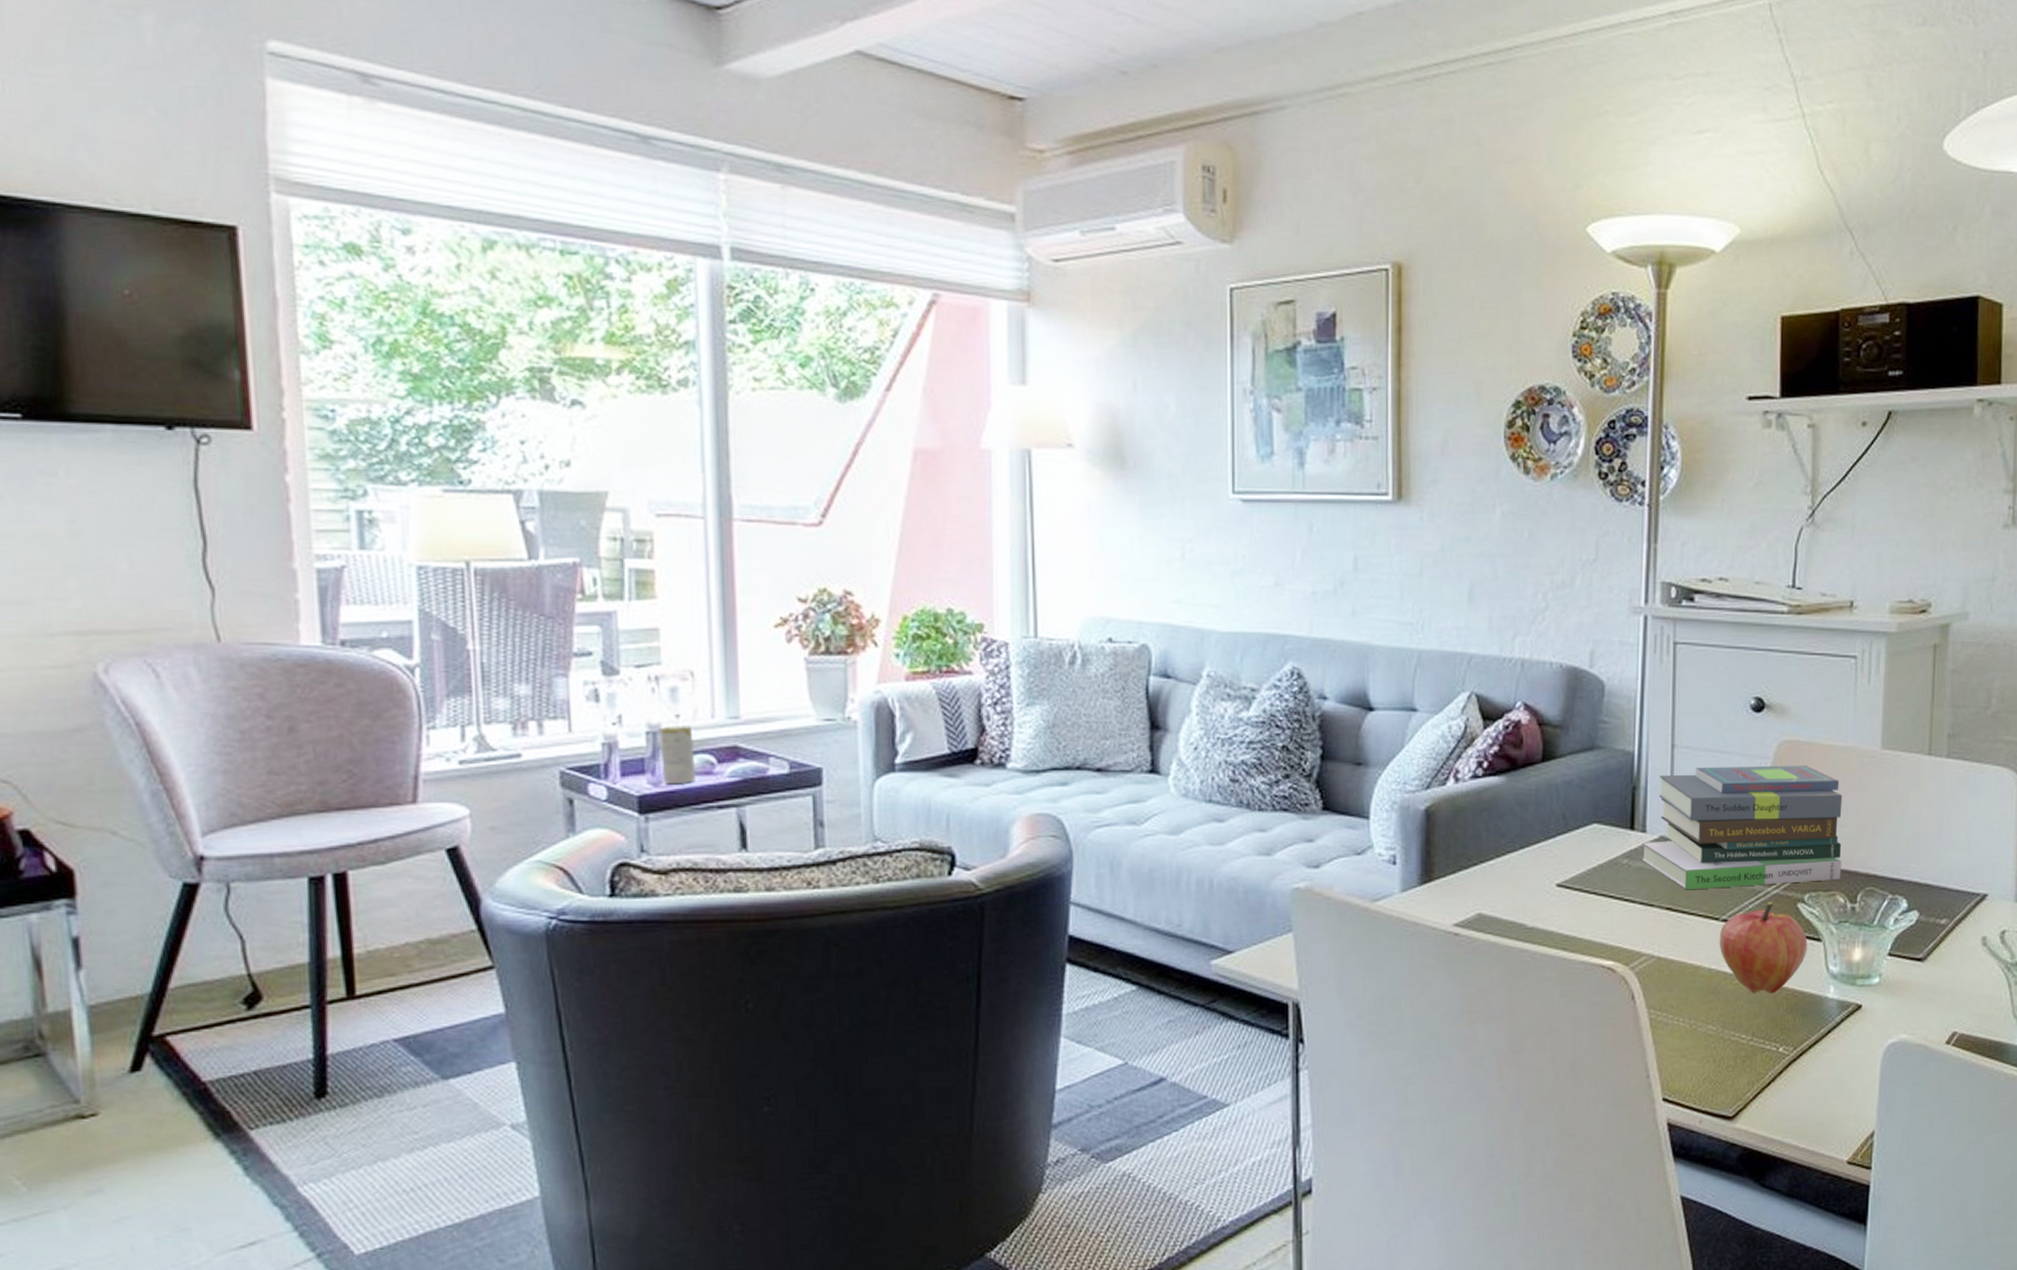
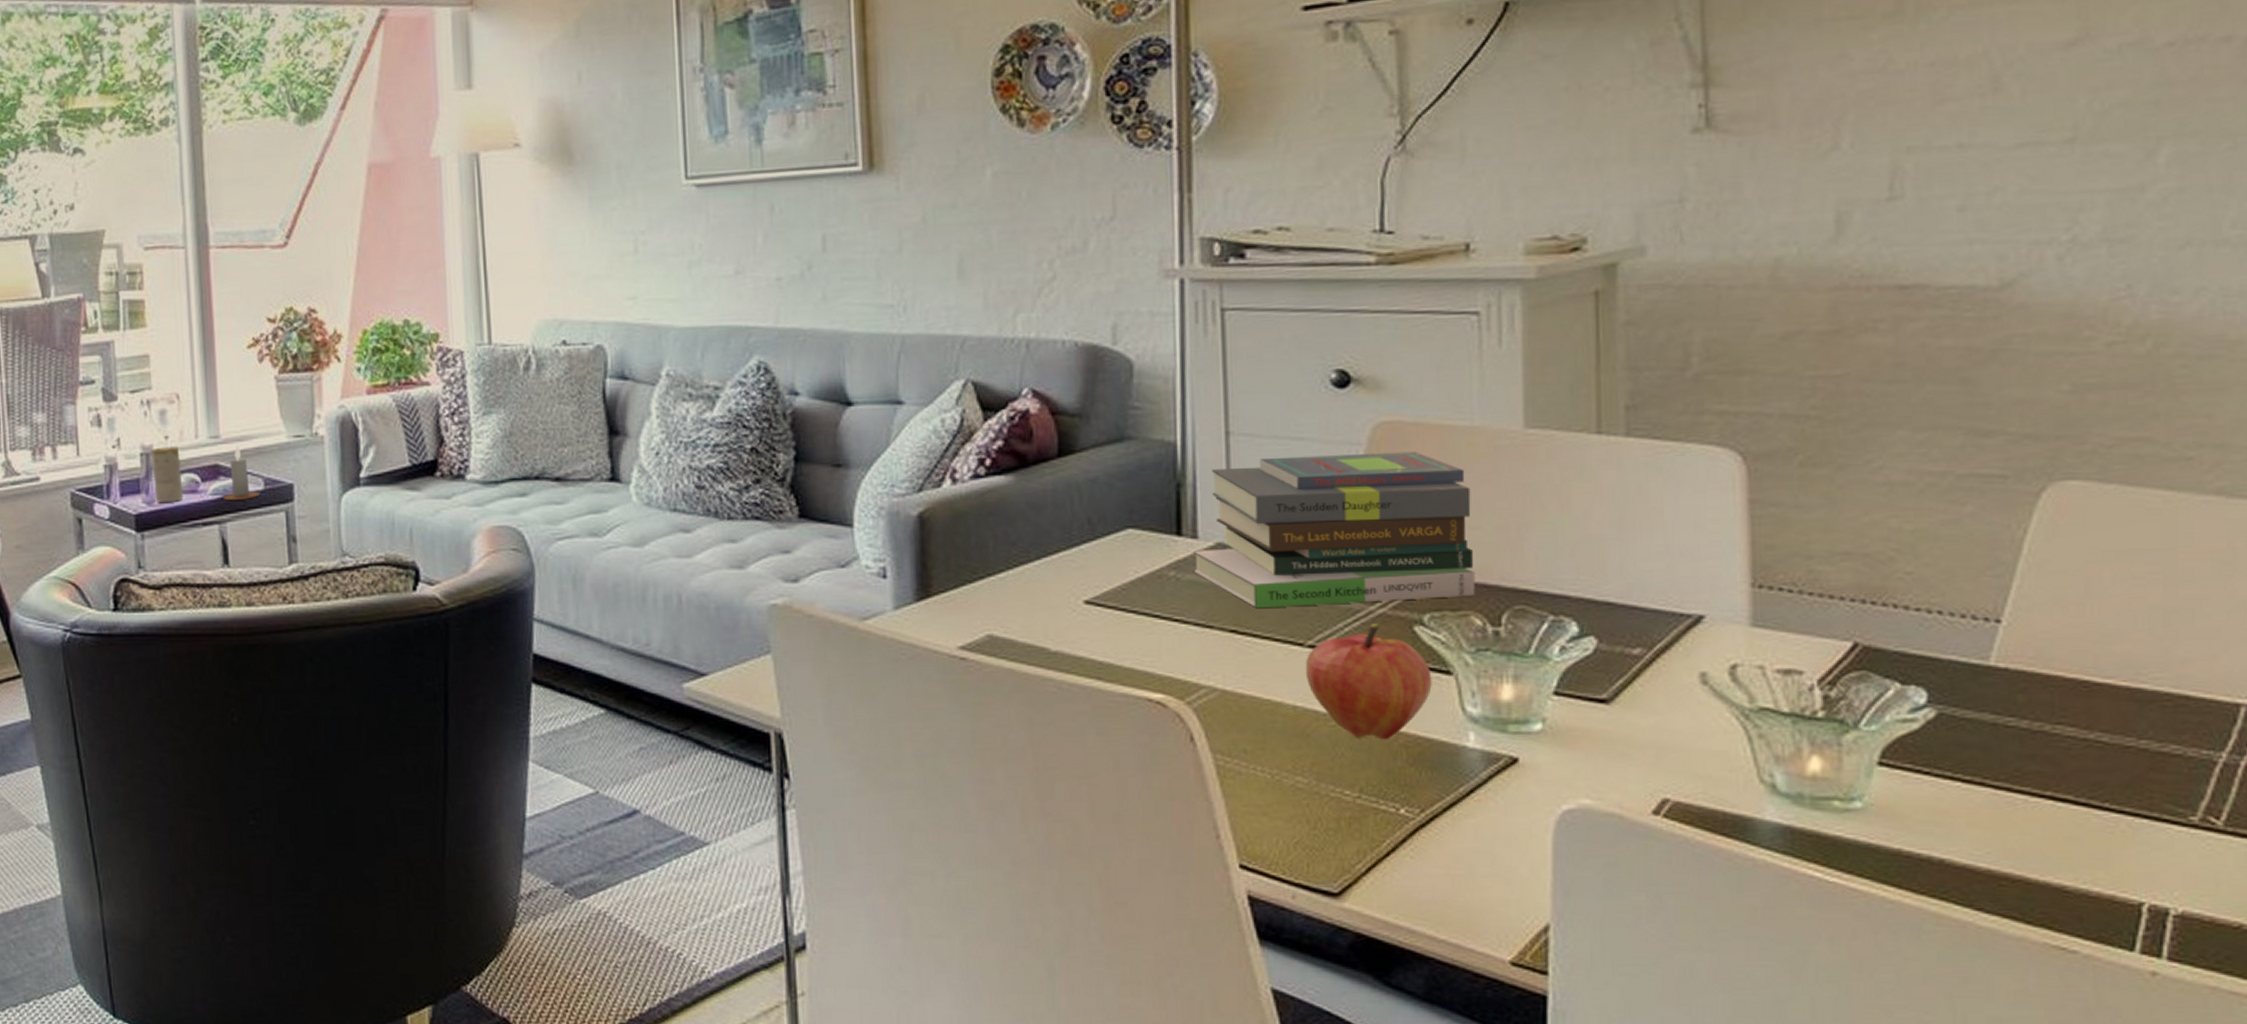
candle: none [742,726,785,783] -> present [223,444,261,500]

